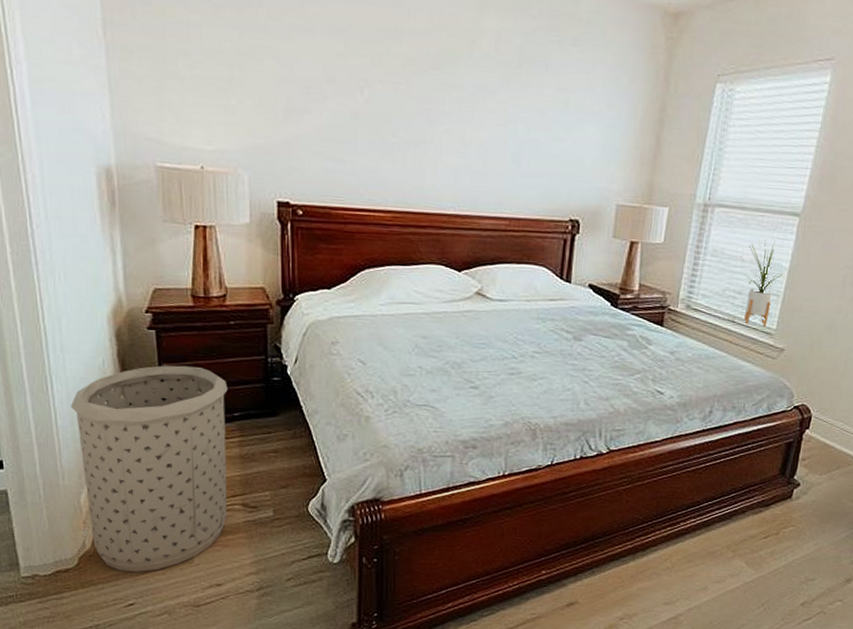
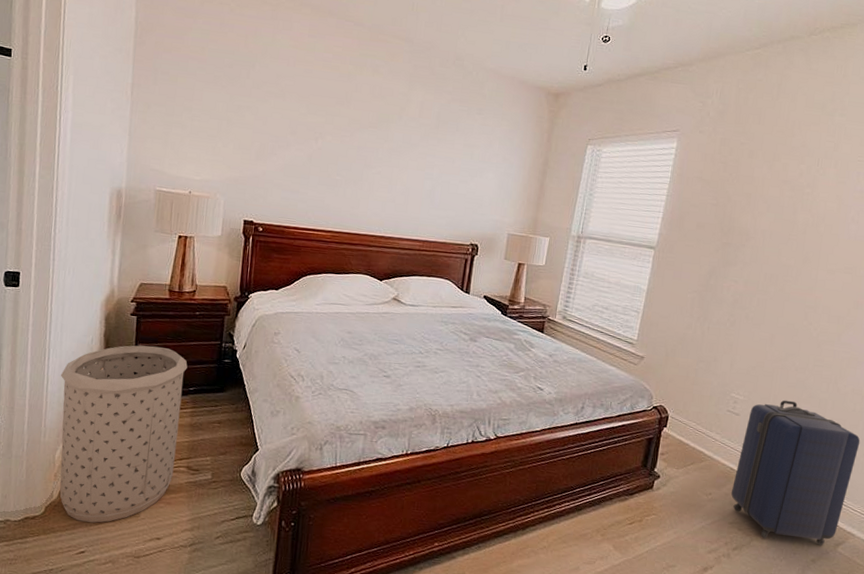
house plant: present [740,238,783,327] -> none [607,265,642,338]

